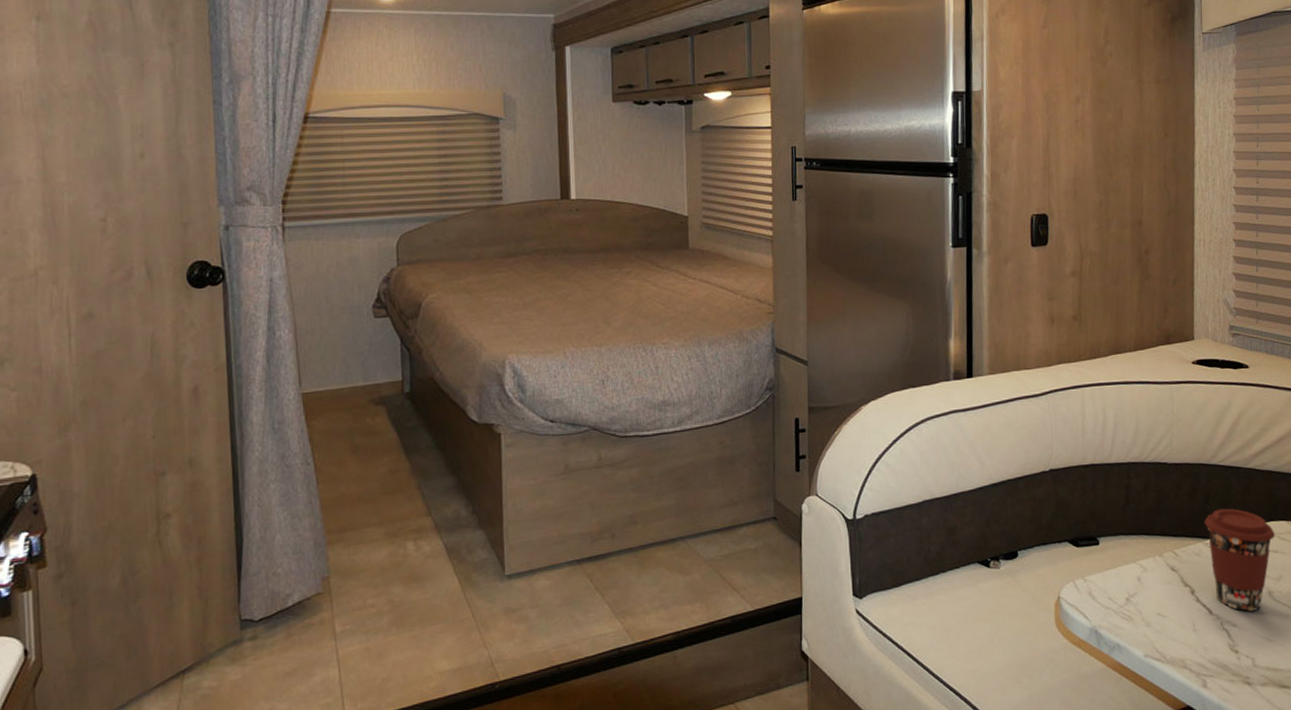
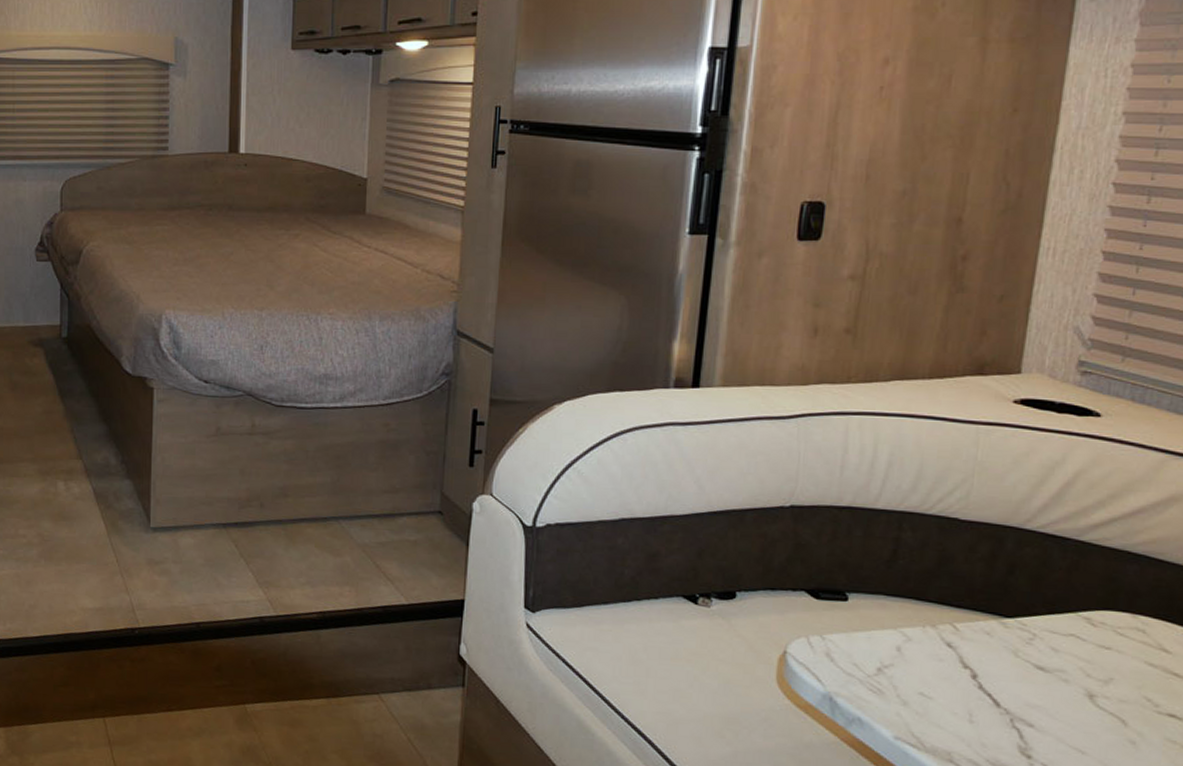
coffee cup: present [1204,508,1275,612] -> none [1003,584,1111,714]

